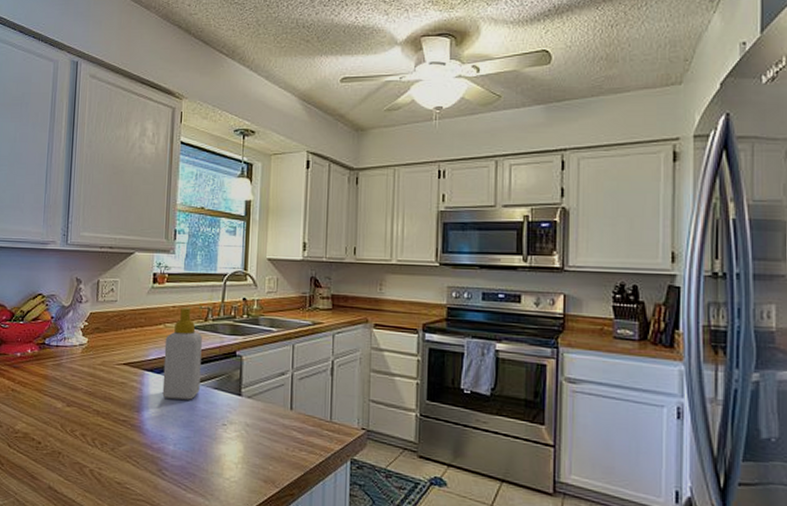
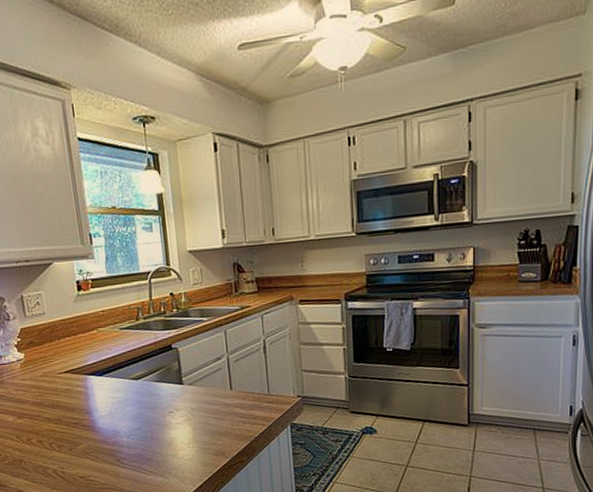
soap bottle: present [162,307,202,400] -> none [100,309,143,397]

